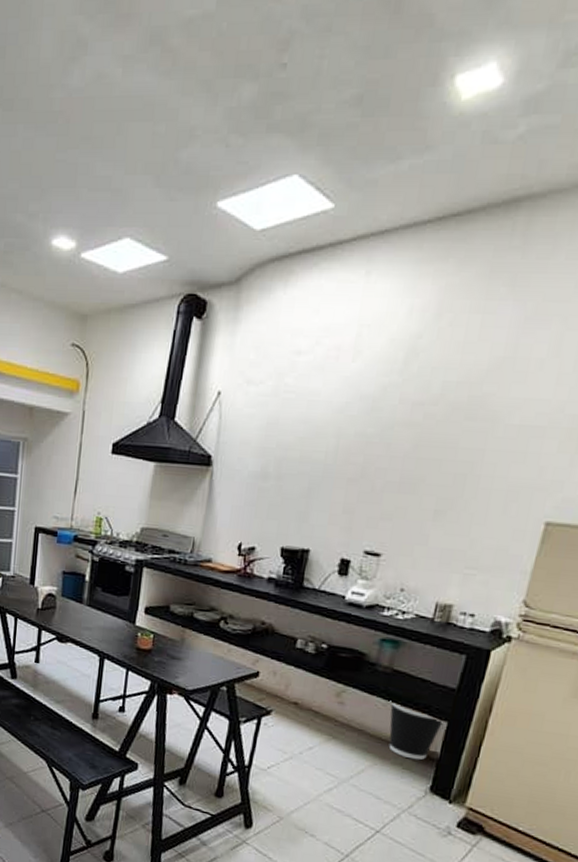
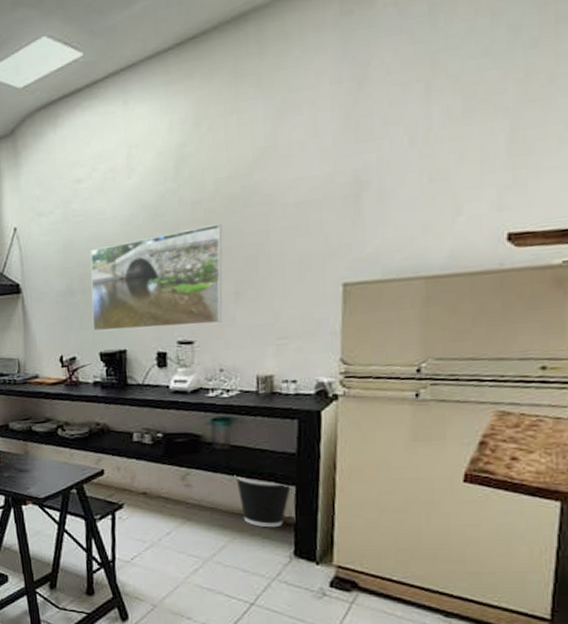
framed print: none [279,431,439,541] -> present [90,224,223,332]

